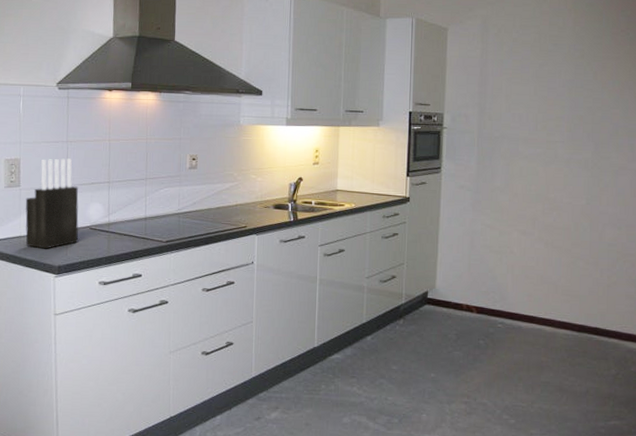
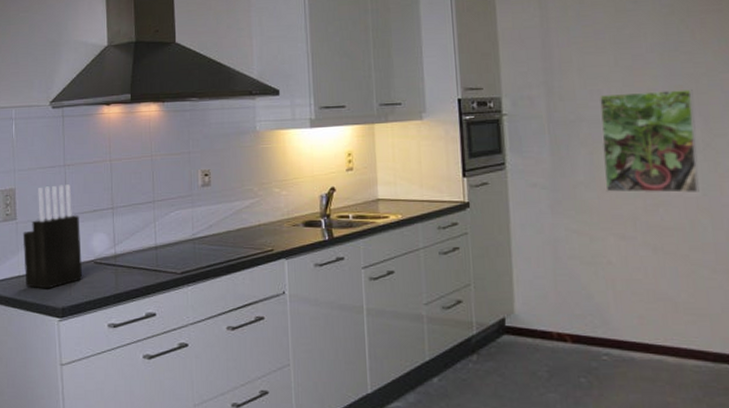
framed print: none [516,118,590,201] -> present [599,89,700,193]

